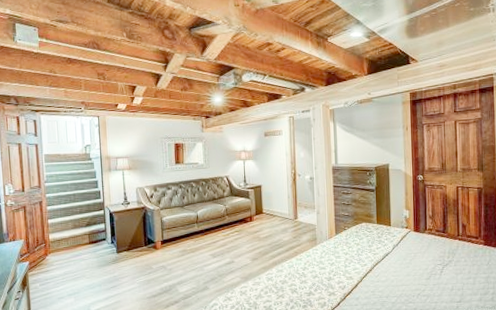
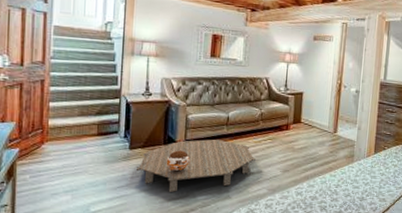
coffee table: none [125,236,226,288] -> present [137,139,255,192]
decorative sphere: none [149,249,169,269] -> present [166,150,190,172]

